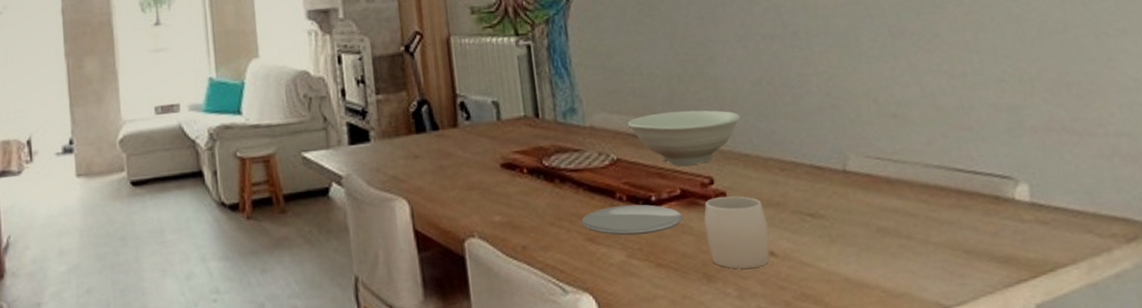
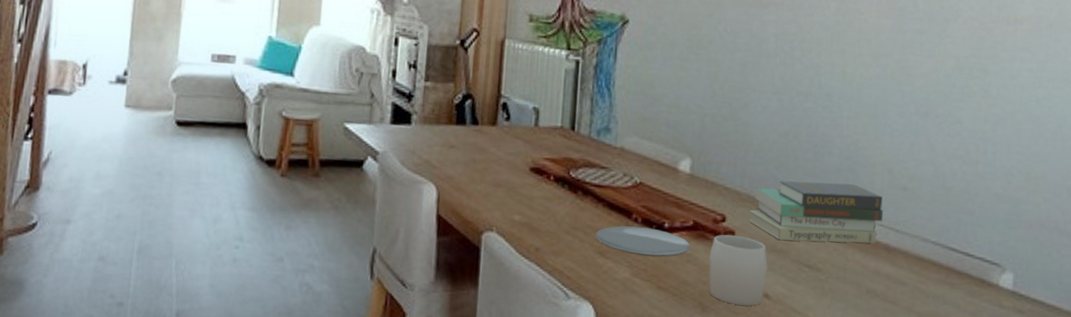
dish: present [627,110,741,166] -> none [656,146,763,202]
books: none [735,120,878,193] -> present [748,181,883,244]

